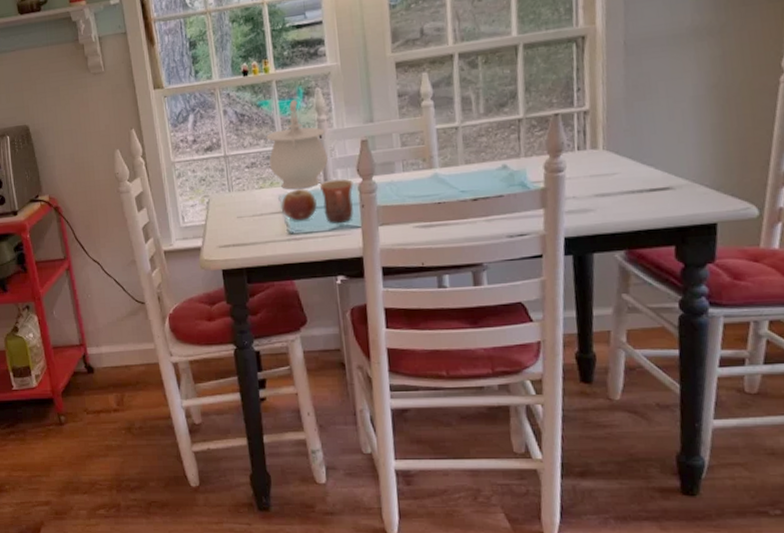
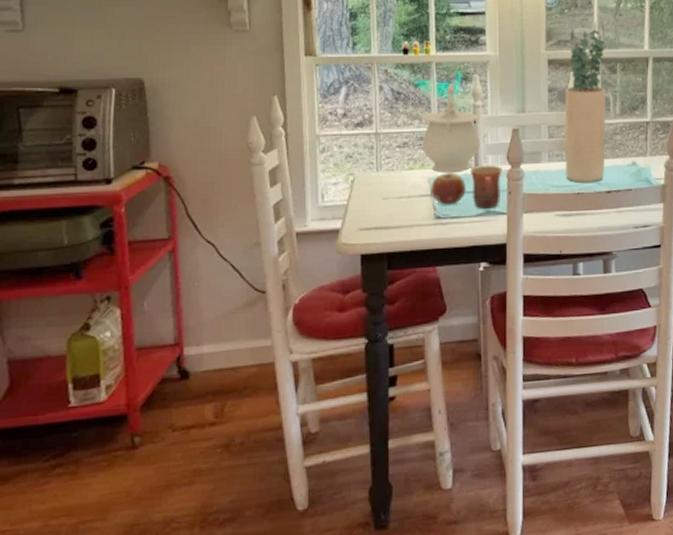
vase: none [417,14,470,192] -> present [565,23,606,184]

